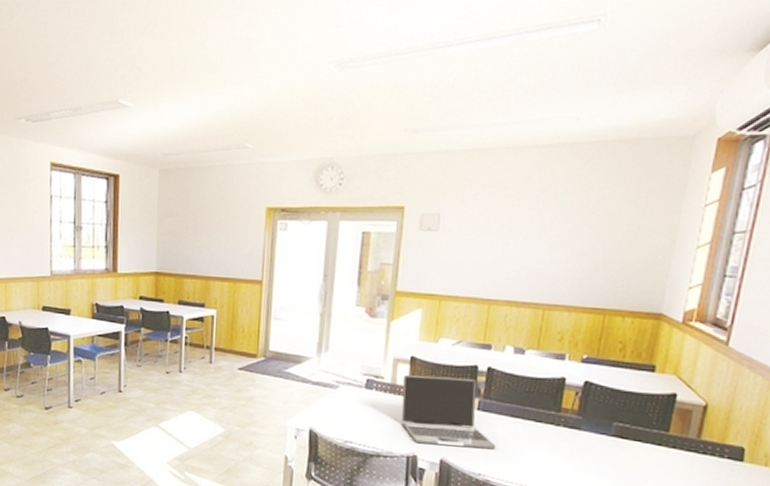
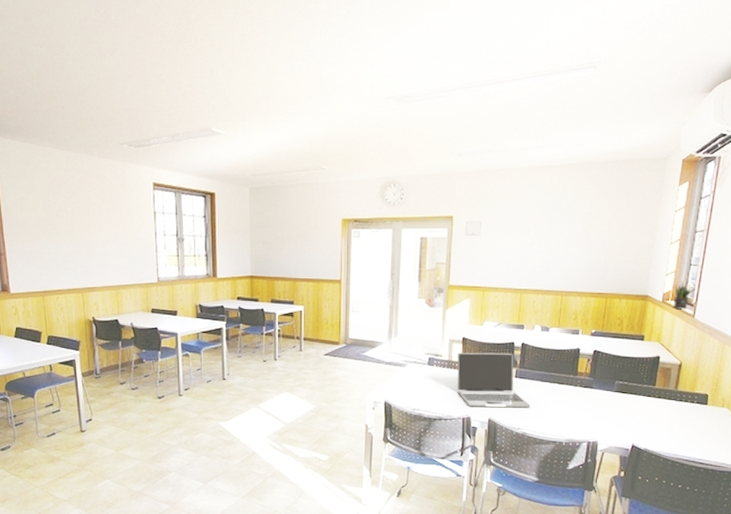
potted plant: none [697,297,731,335] -> present [672,281,696,310]

